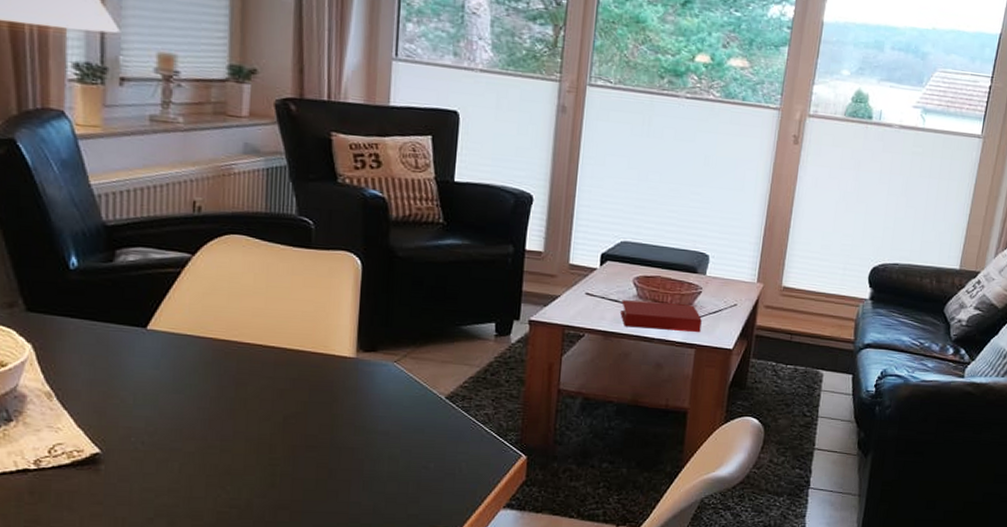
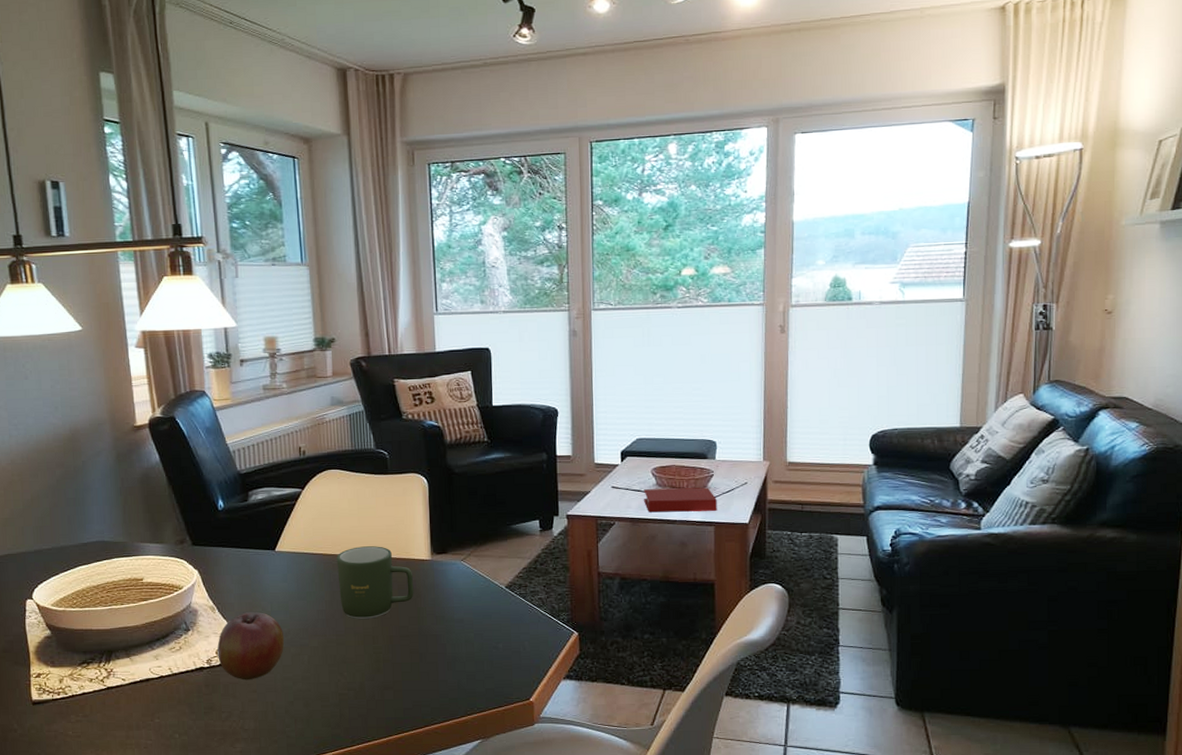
apple: none [51,403,149,489] -> present [217,612,285,680]
mug: none [230,333,331,423] -> present [337,546,414,619]

